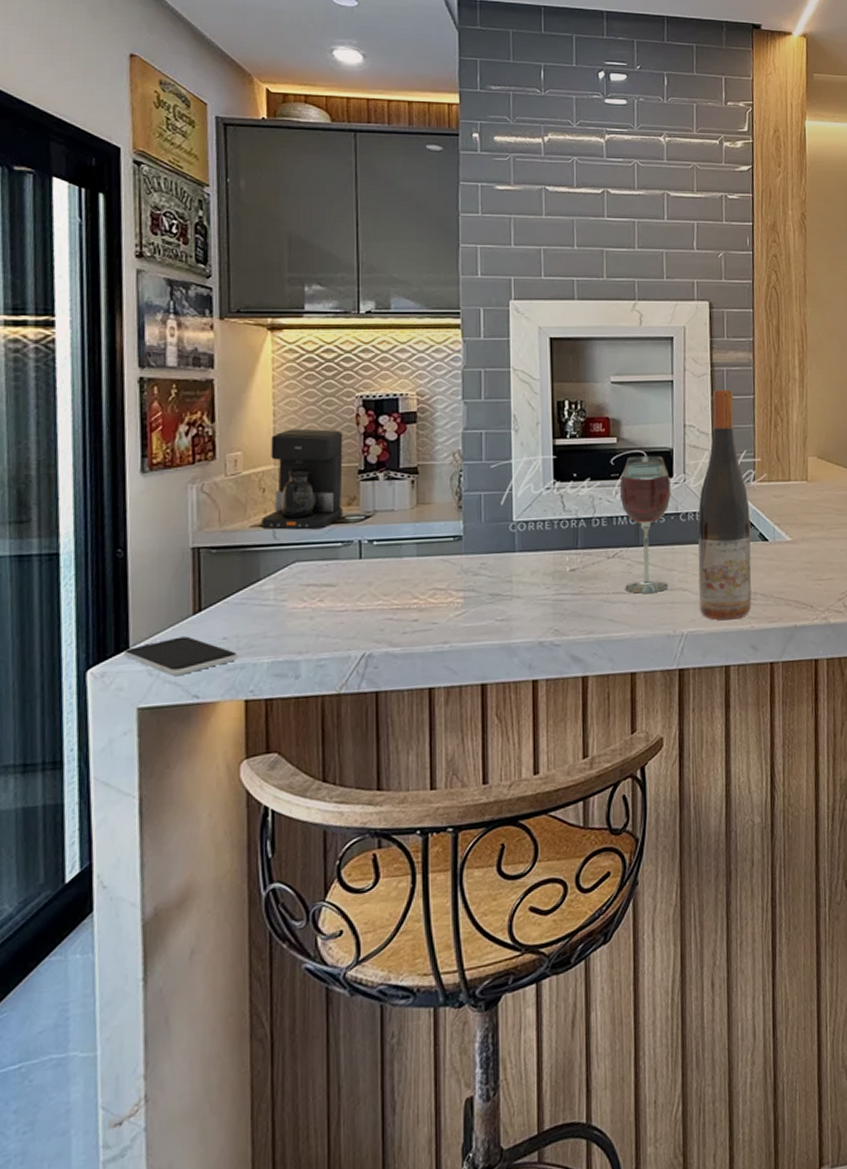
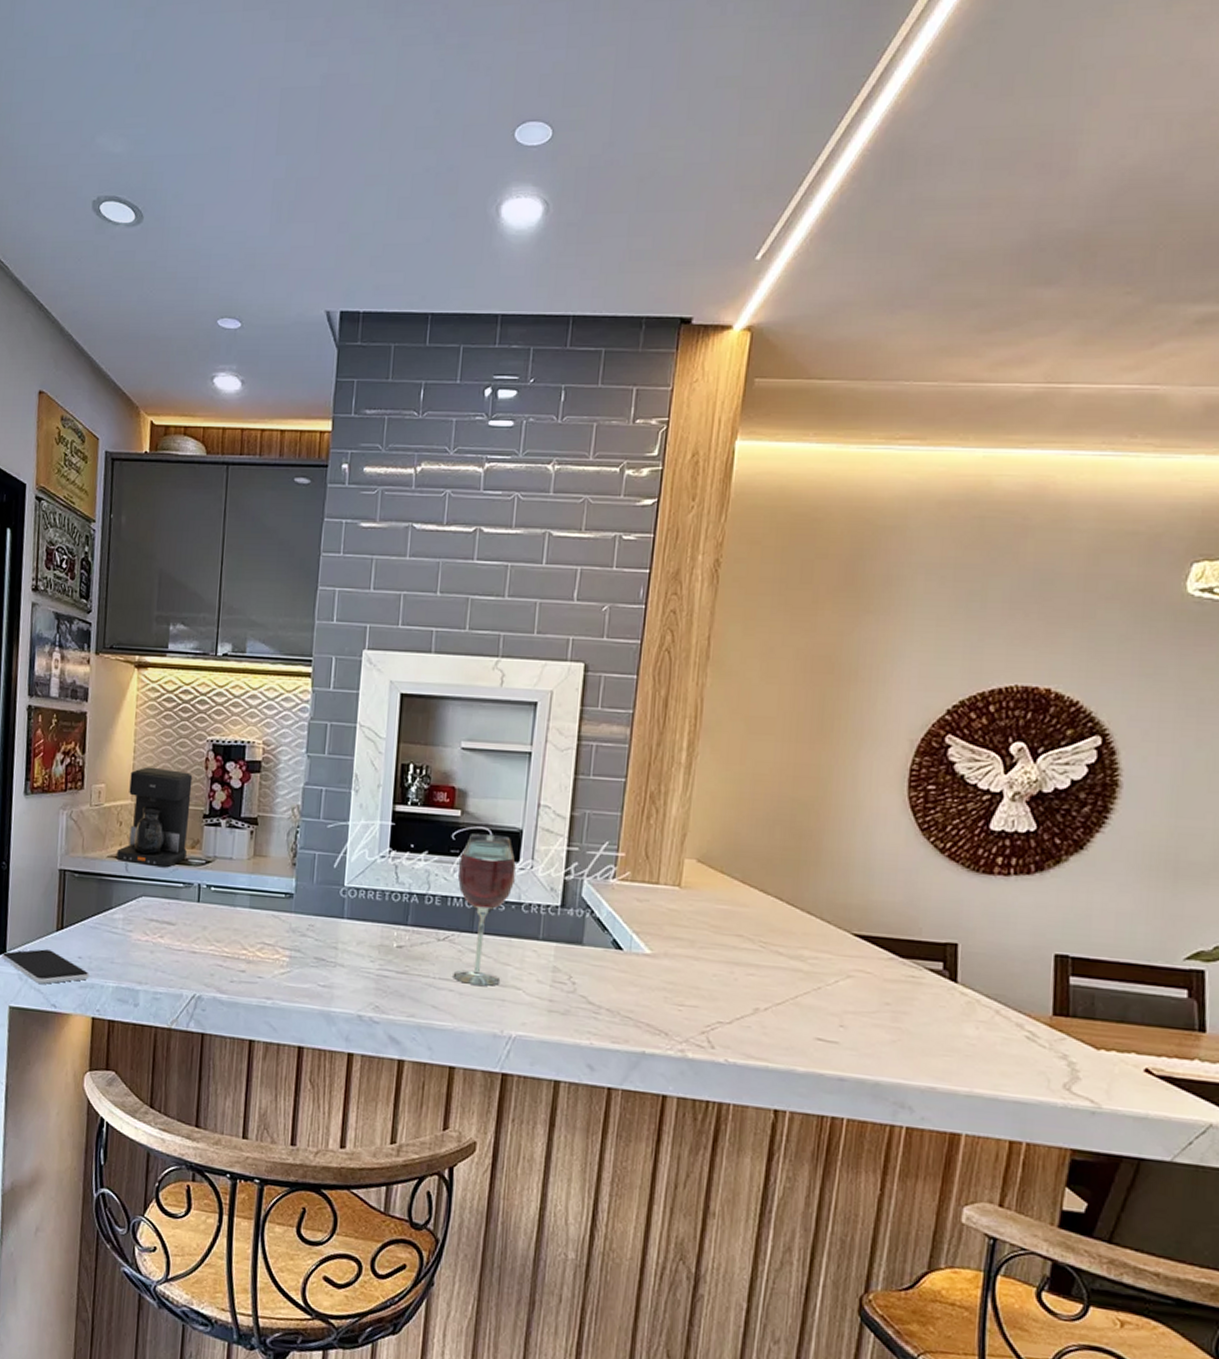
wine bottle: present [697,389,752,621] -> none [531,767,605,1032]

